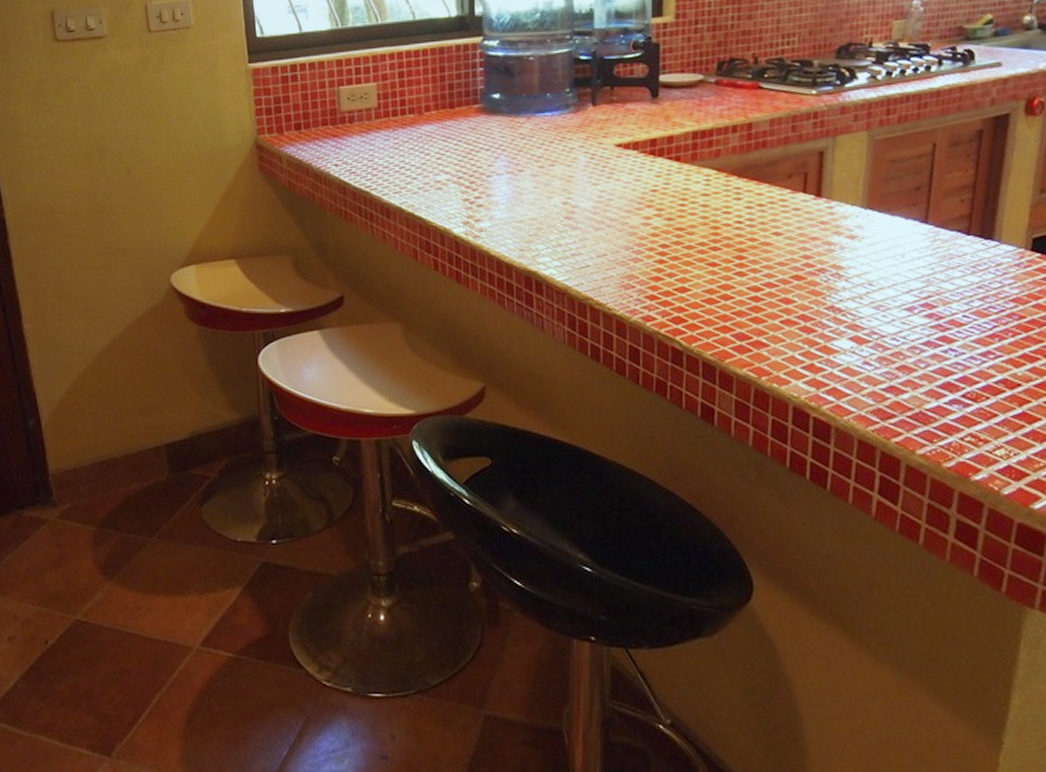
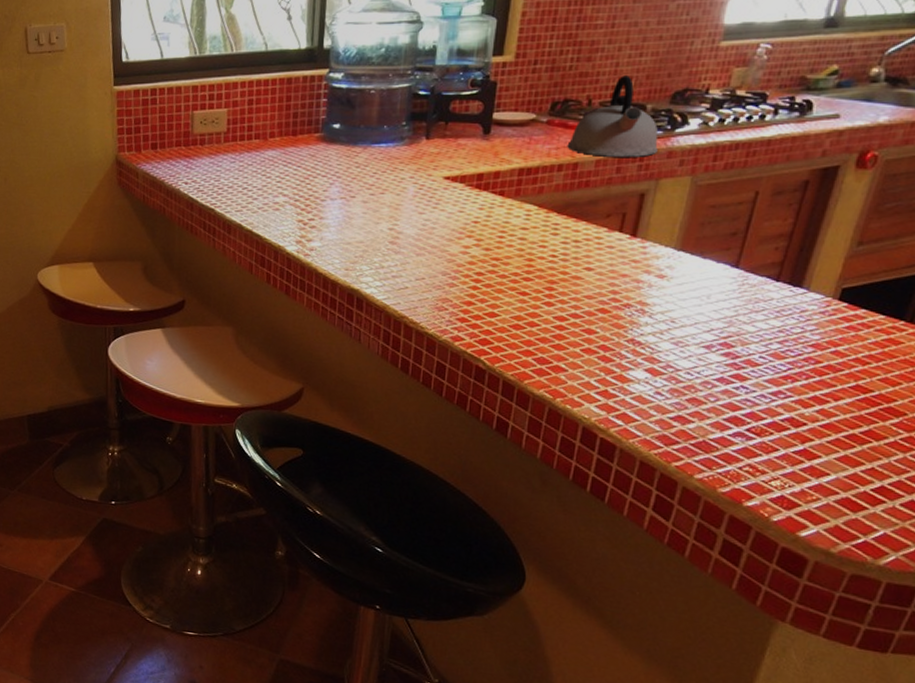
kettle: none [739,32,830,116] -> present [567,75,658,157]

